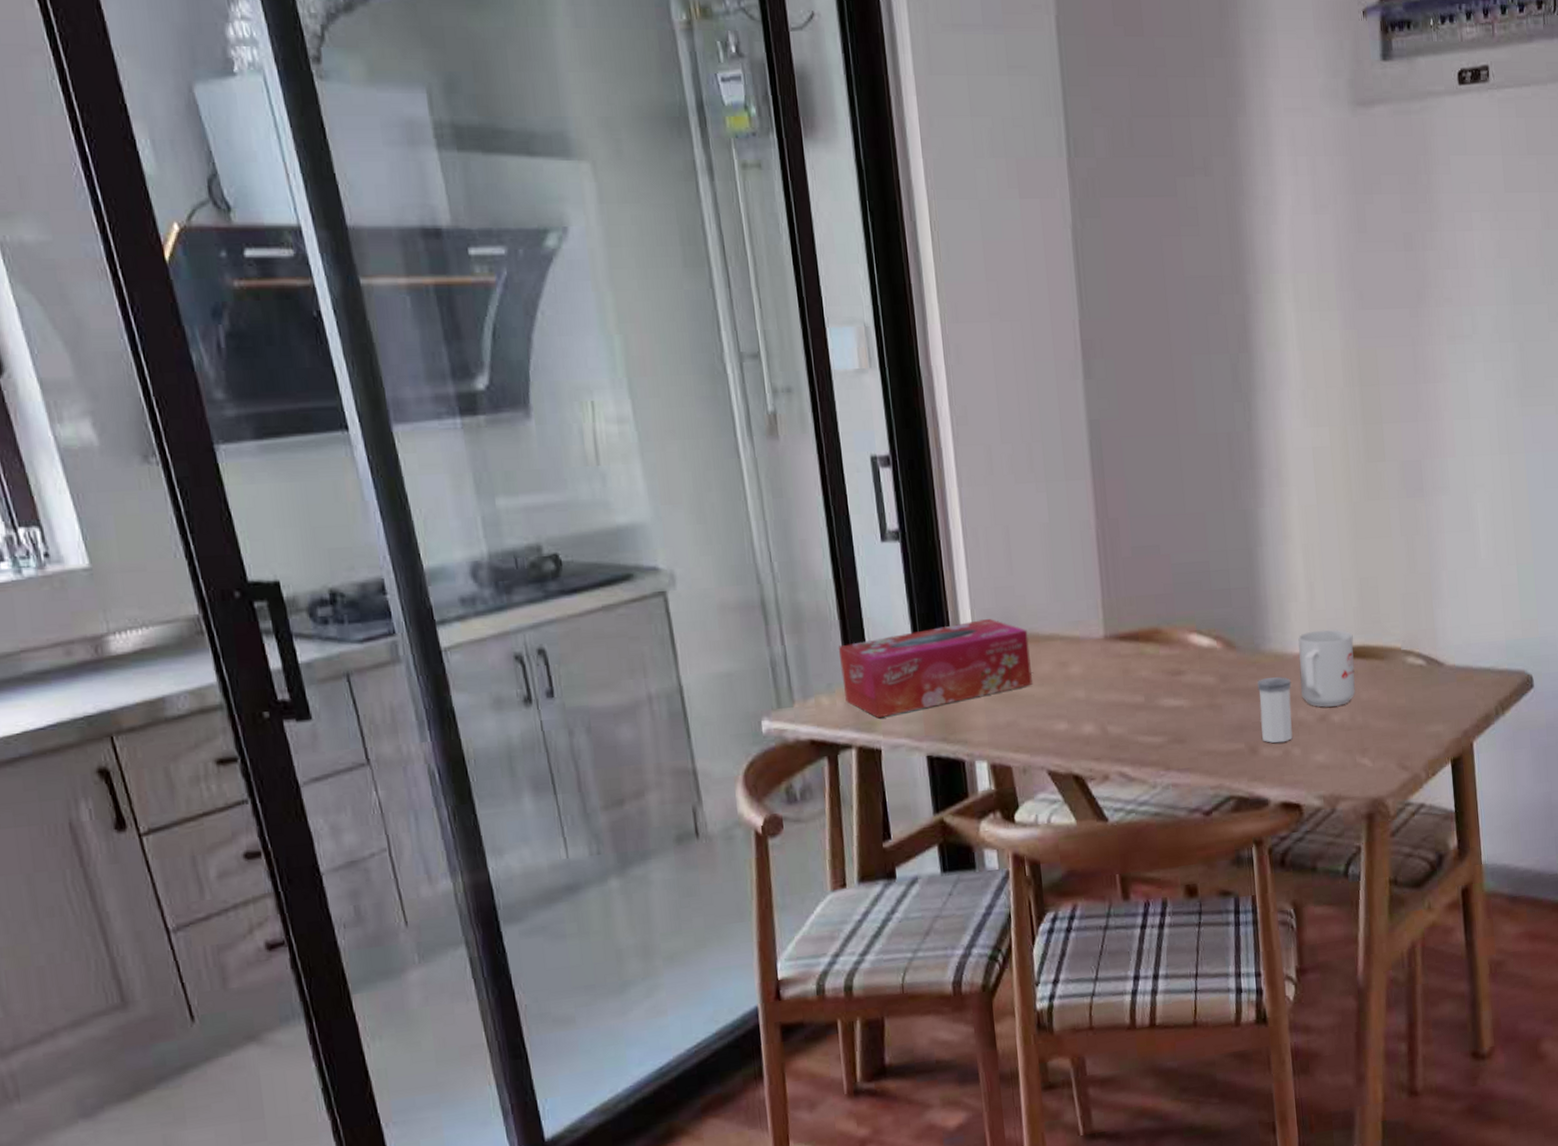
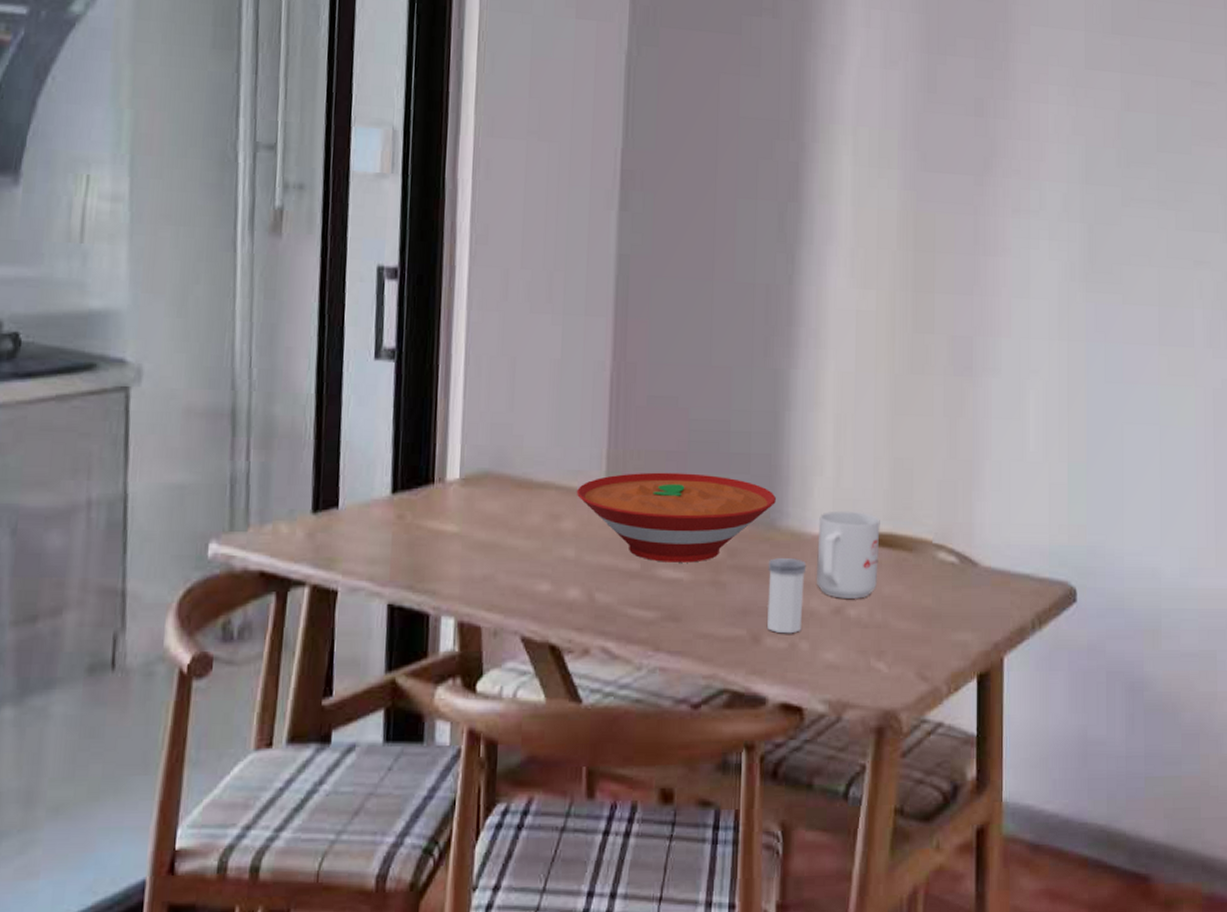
tissue box: present [838,619,1032,719] -> none [306,457,521,555]
bowl: none [1079,611,1258,693] -> present [576,472,776,563]

